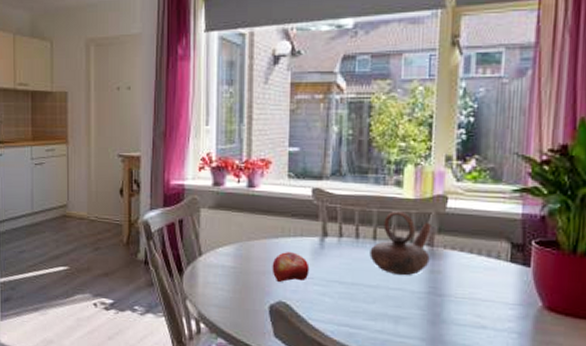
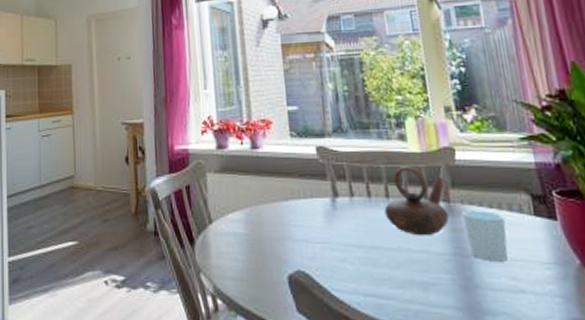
fruit: present [272,252,310,282] -> none [285,215,325,248]
cup: none [442,254,482,301] -> present [462,210,508,261]

